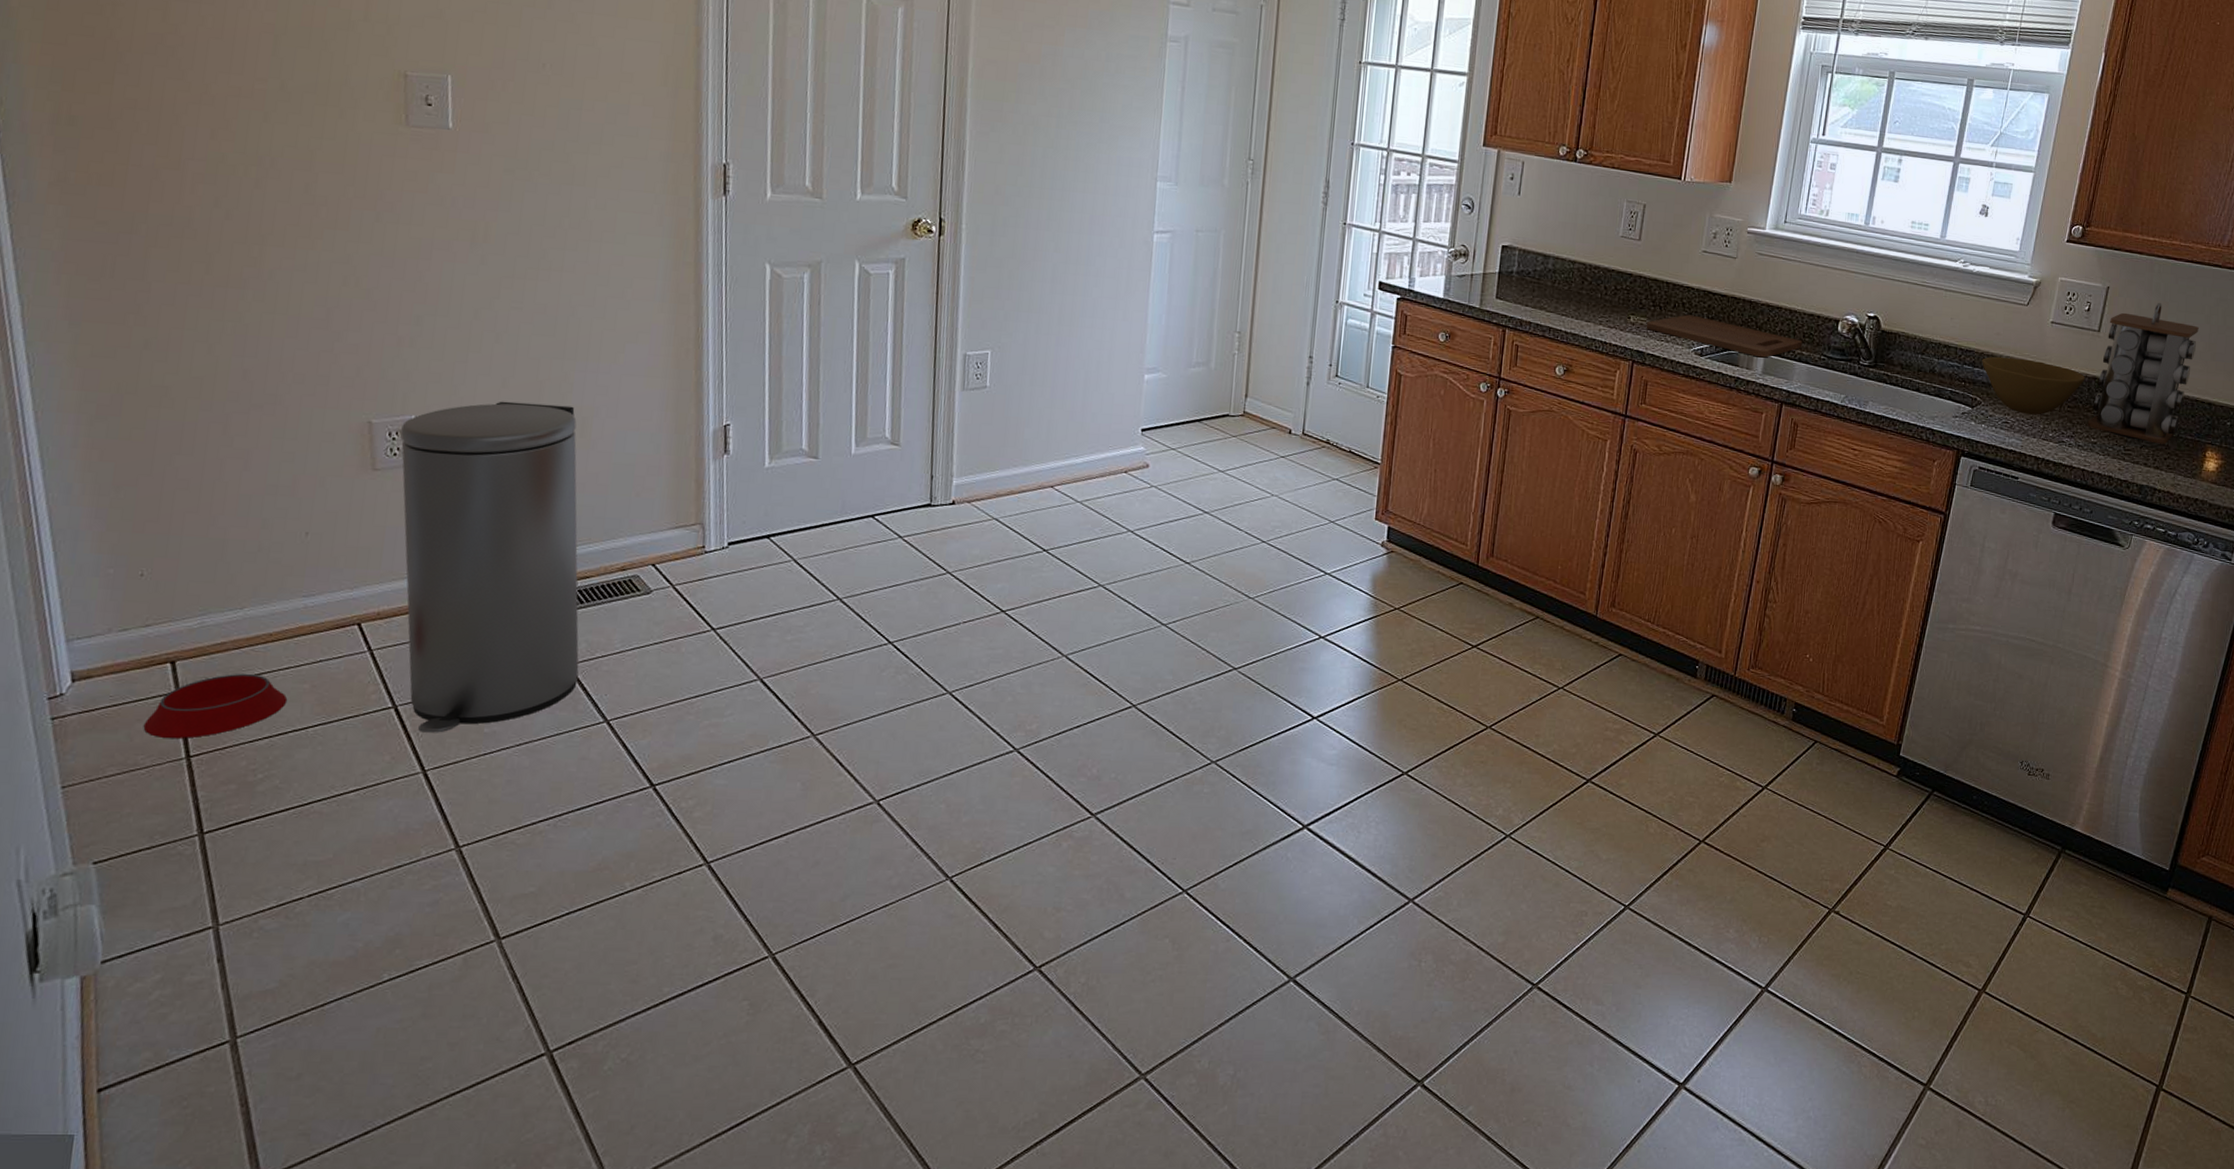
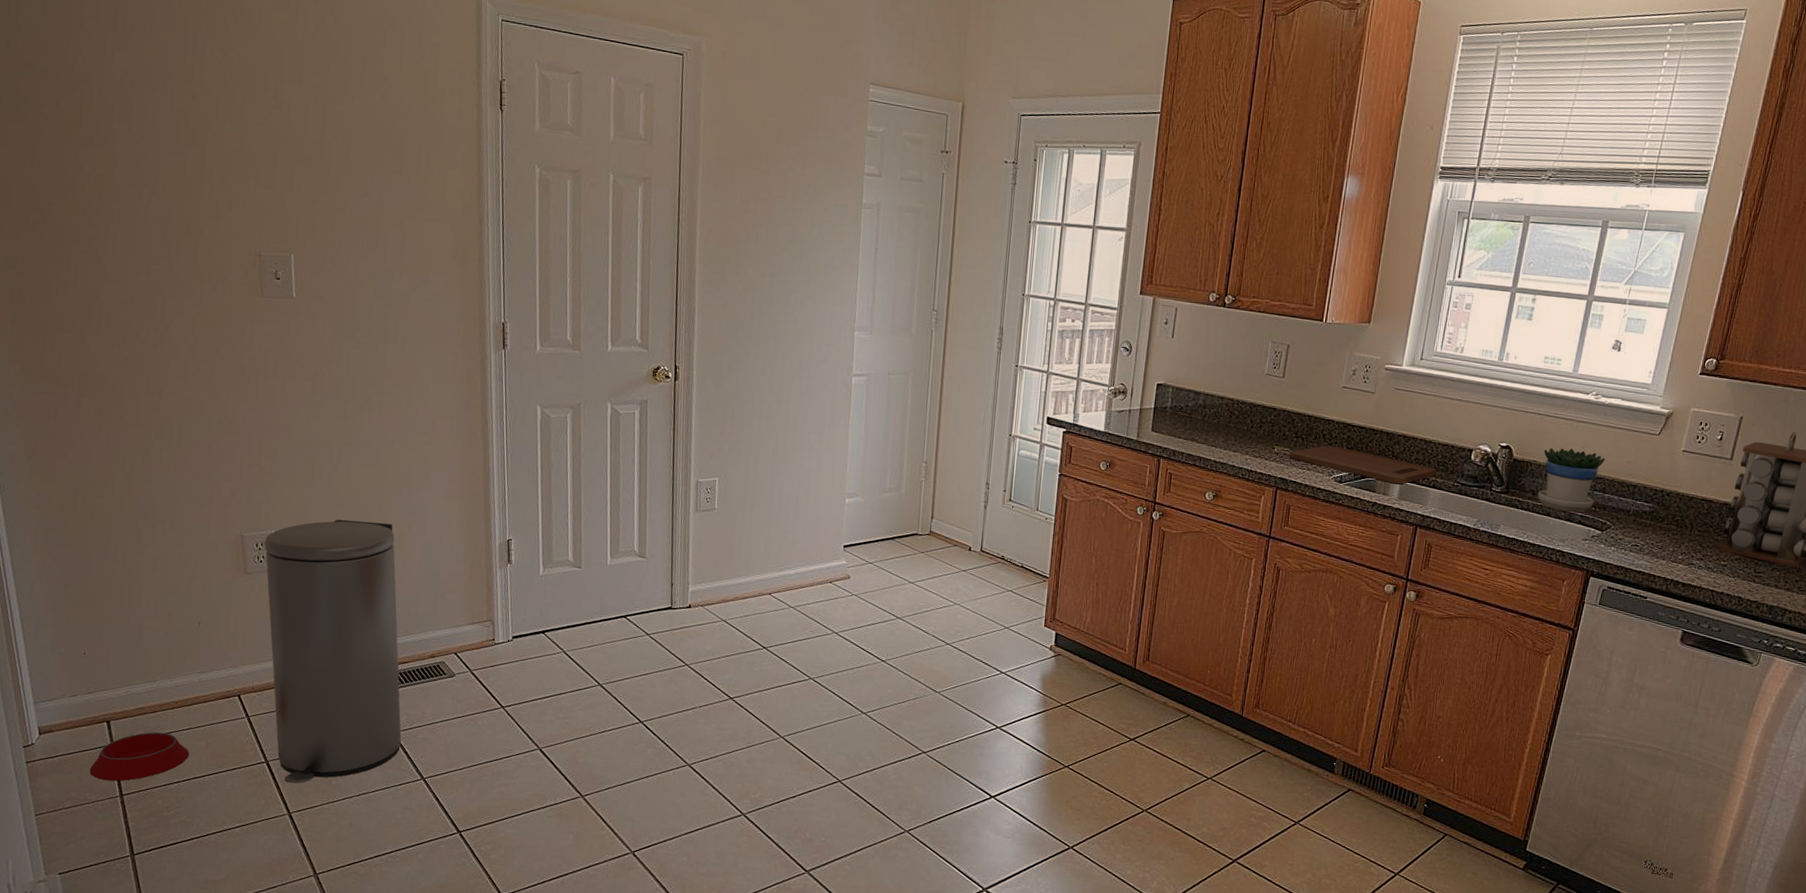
flowerpot: none [1906,318,1974,389] -> present [1537,448,1605,513]
bowl: present [1982,356,2085,415] -> none [1612,483,1716,539]

